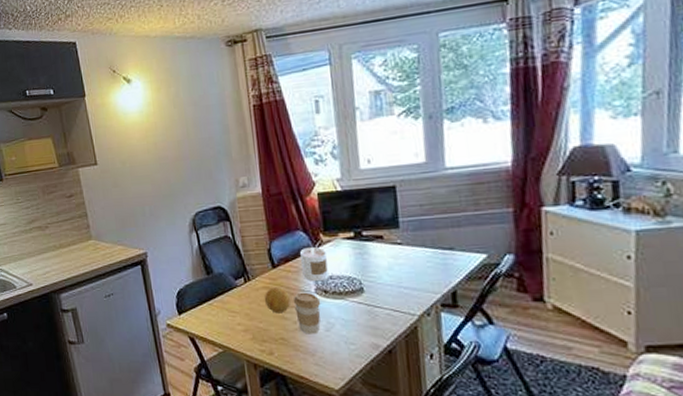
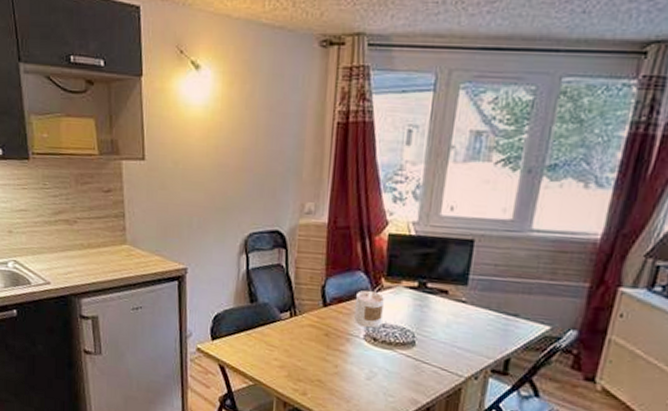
fruit: present [265,287,290,314] -> none [308,326,336,355]
coffee cup: present [293,292,321,335] -> none [338,336,368,381]

